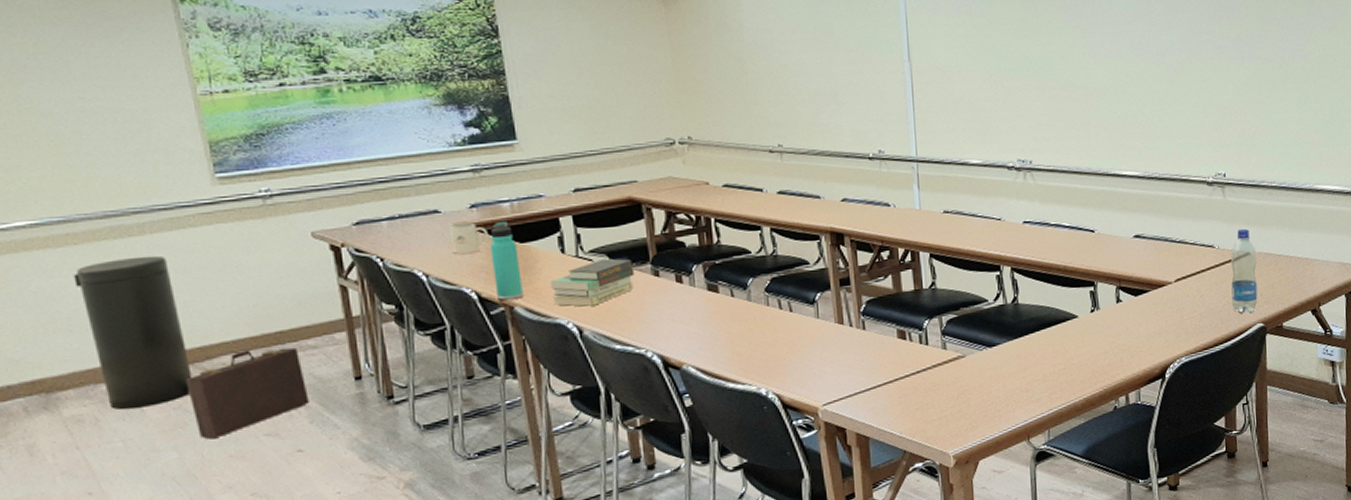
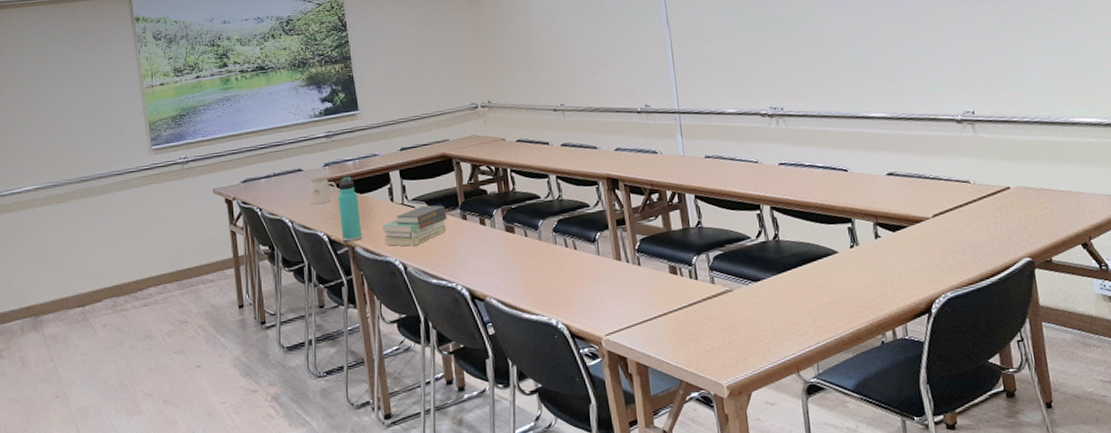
pedal bin: present [73,255,193,410] -> none [58,210,129,330]
briefcase: present [185,347,309,439] -> none [124,281,206,355]
bottle: present [1231,228,1258,313] -> none [988,163,1022,248]

